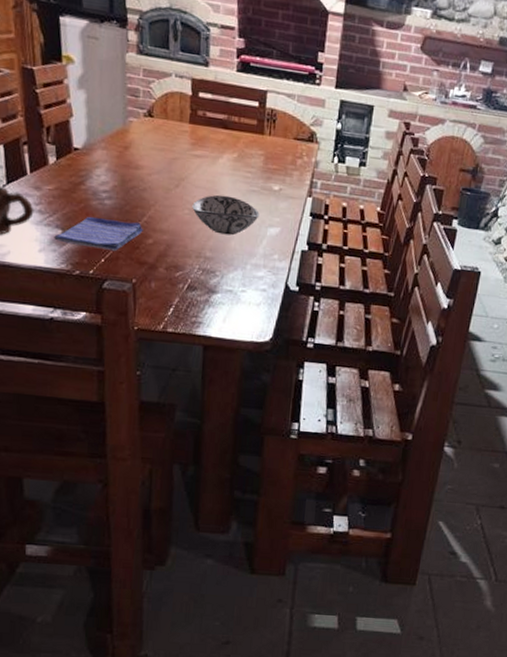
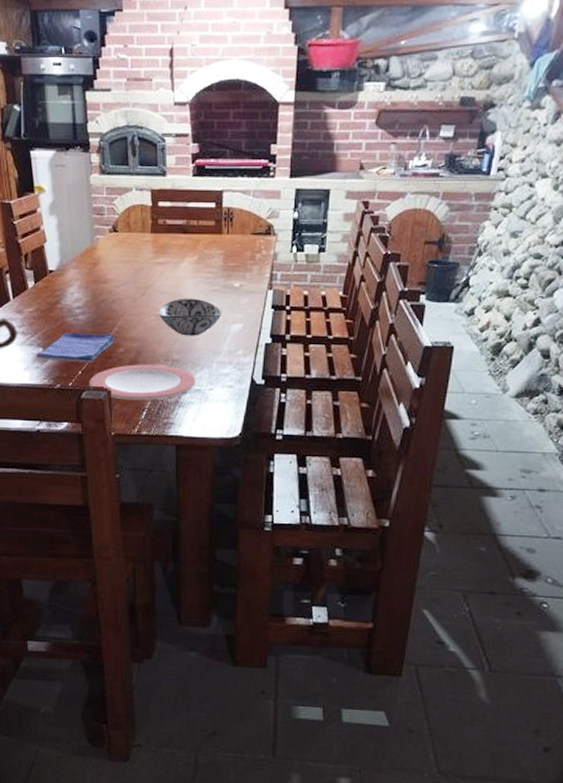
plate: none [112,258,229,297] -> present [89,364,196,400]

